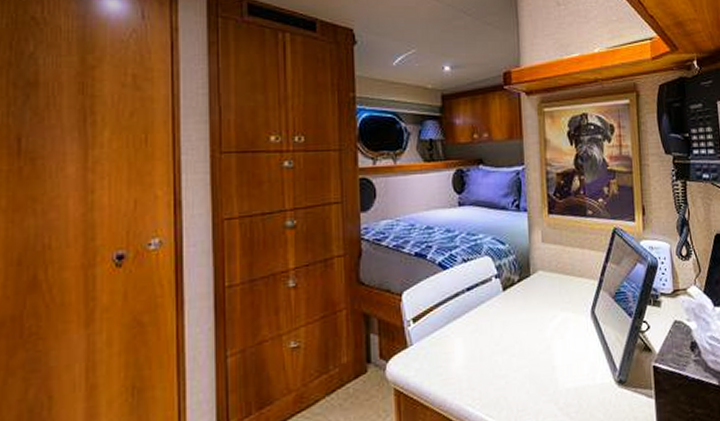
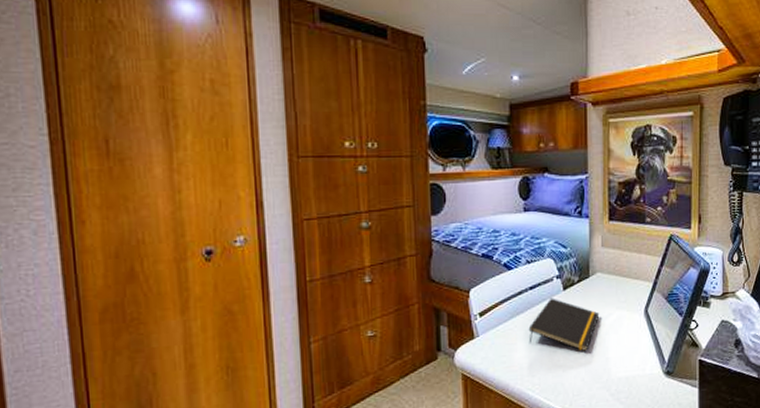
notepad: none [466,299,543,361] -> present [528,298,600,352]

